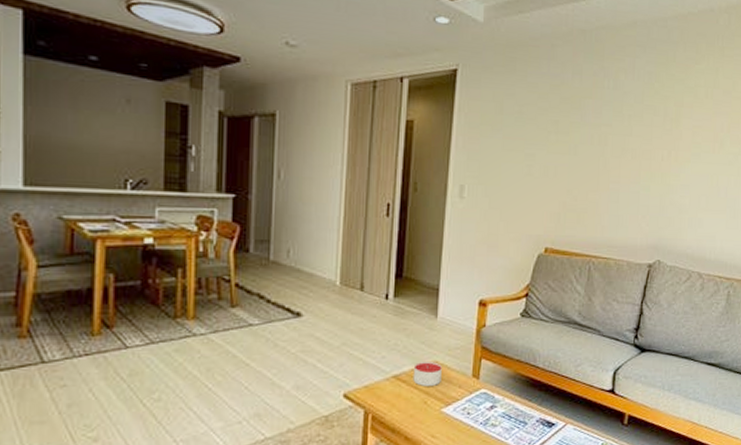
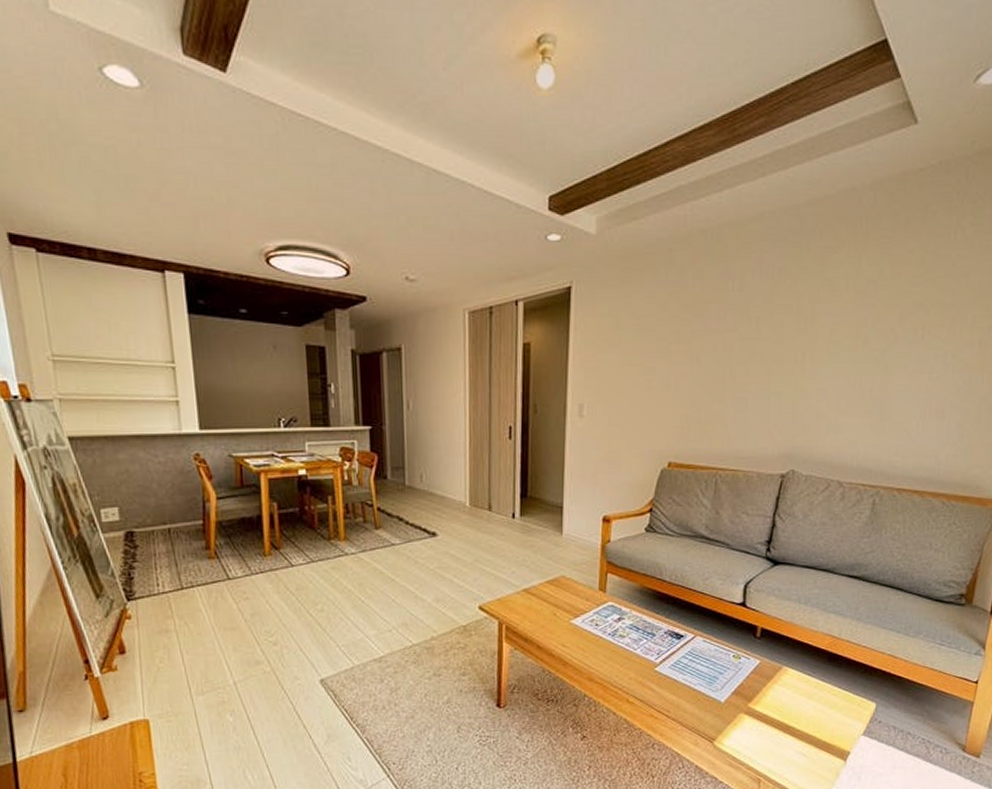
candle: present [413,361,442,386] -> none [542,575,569,599]

